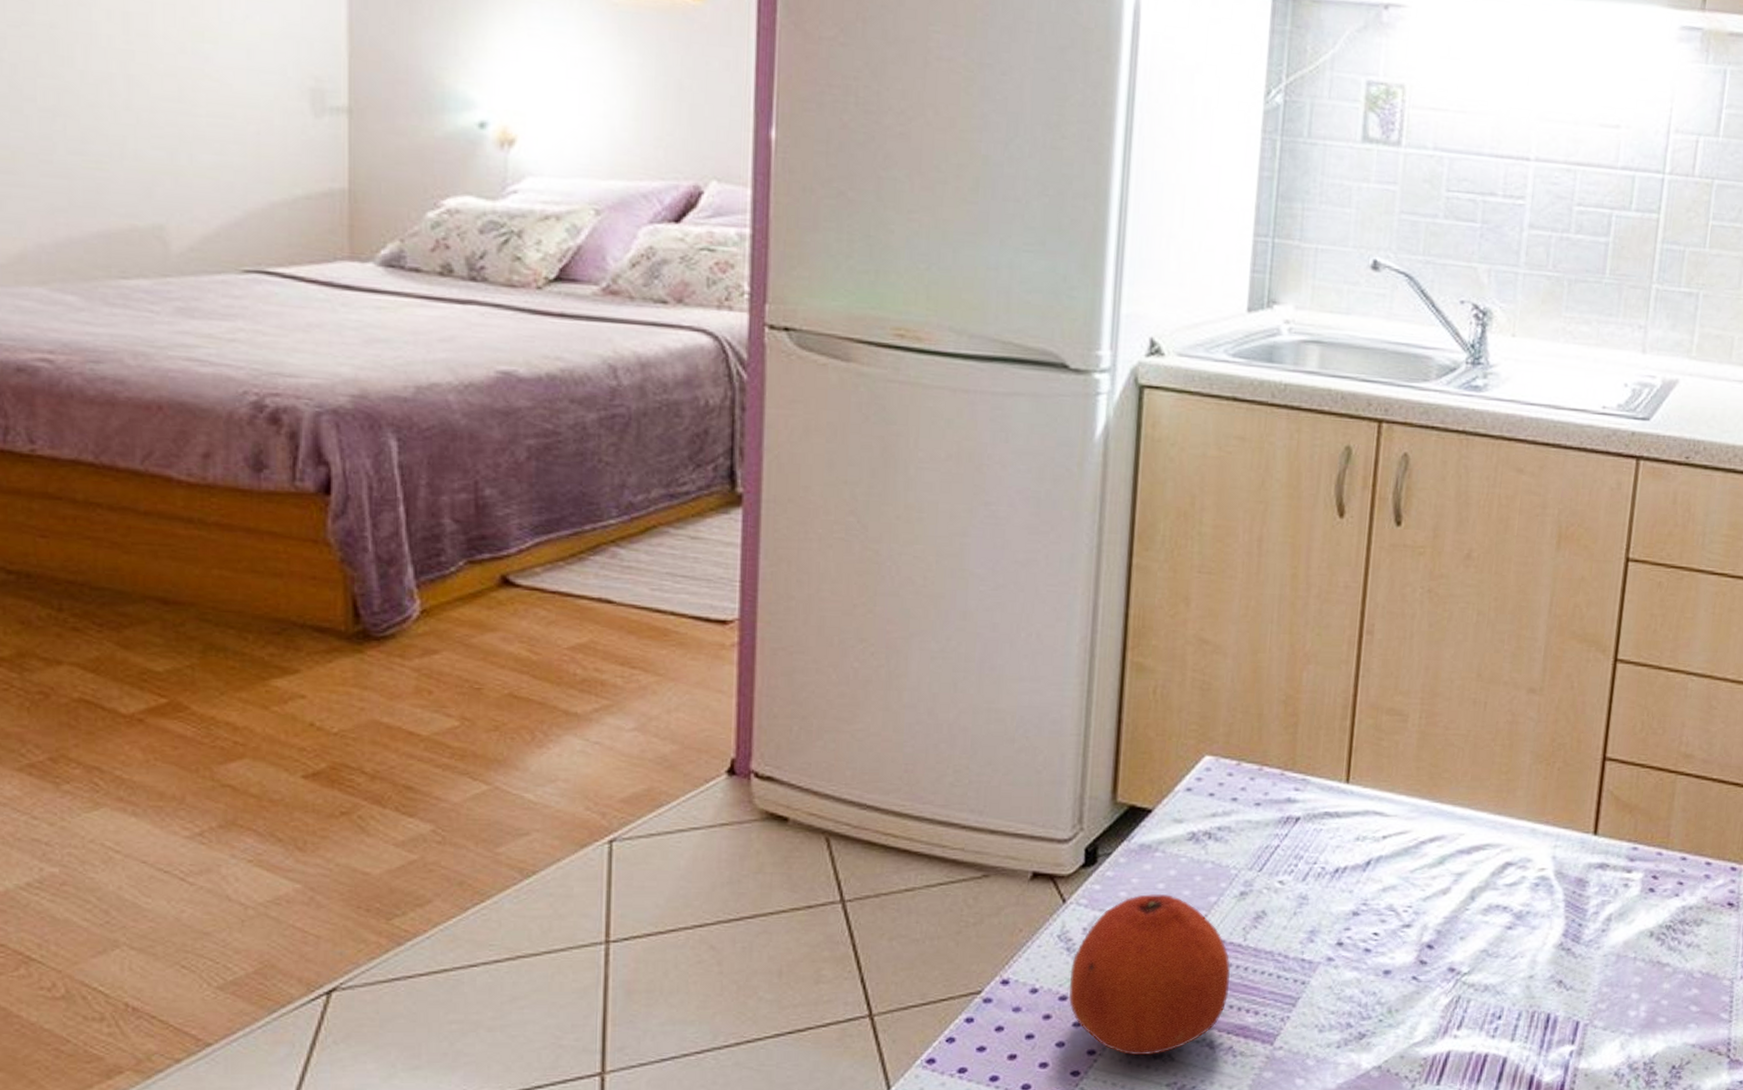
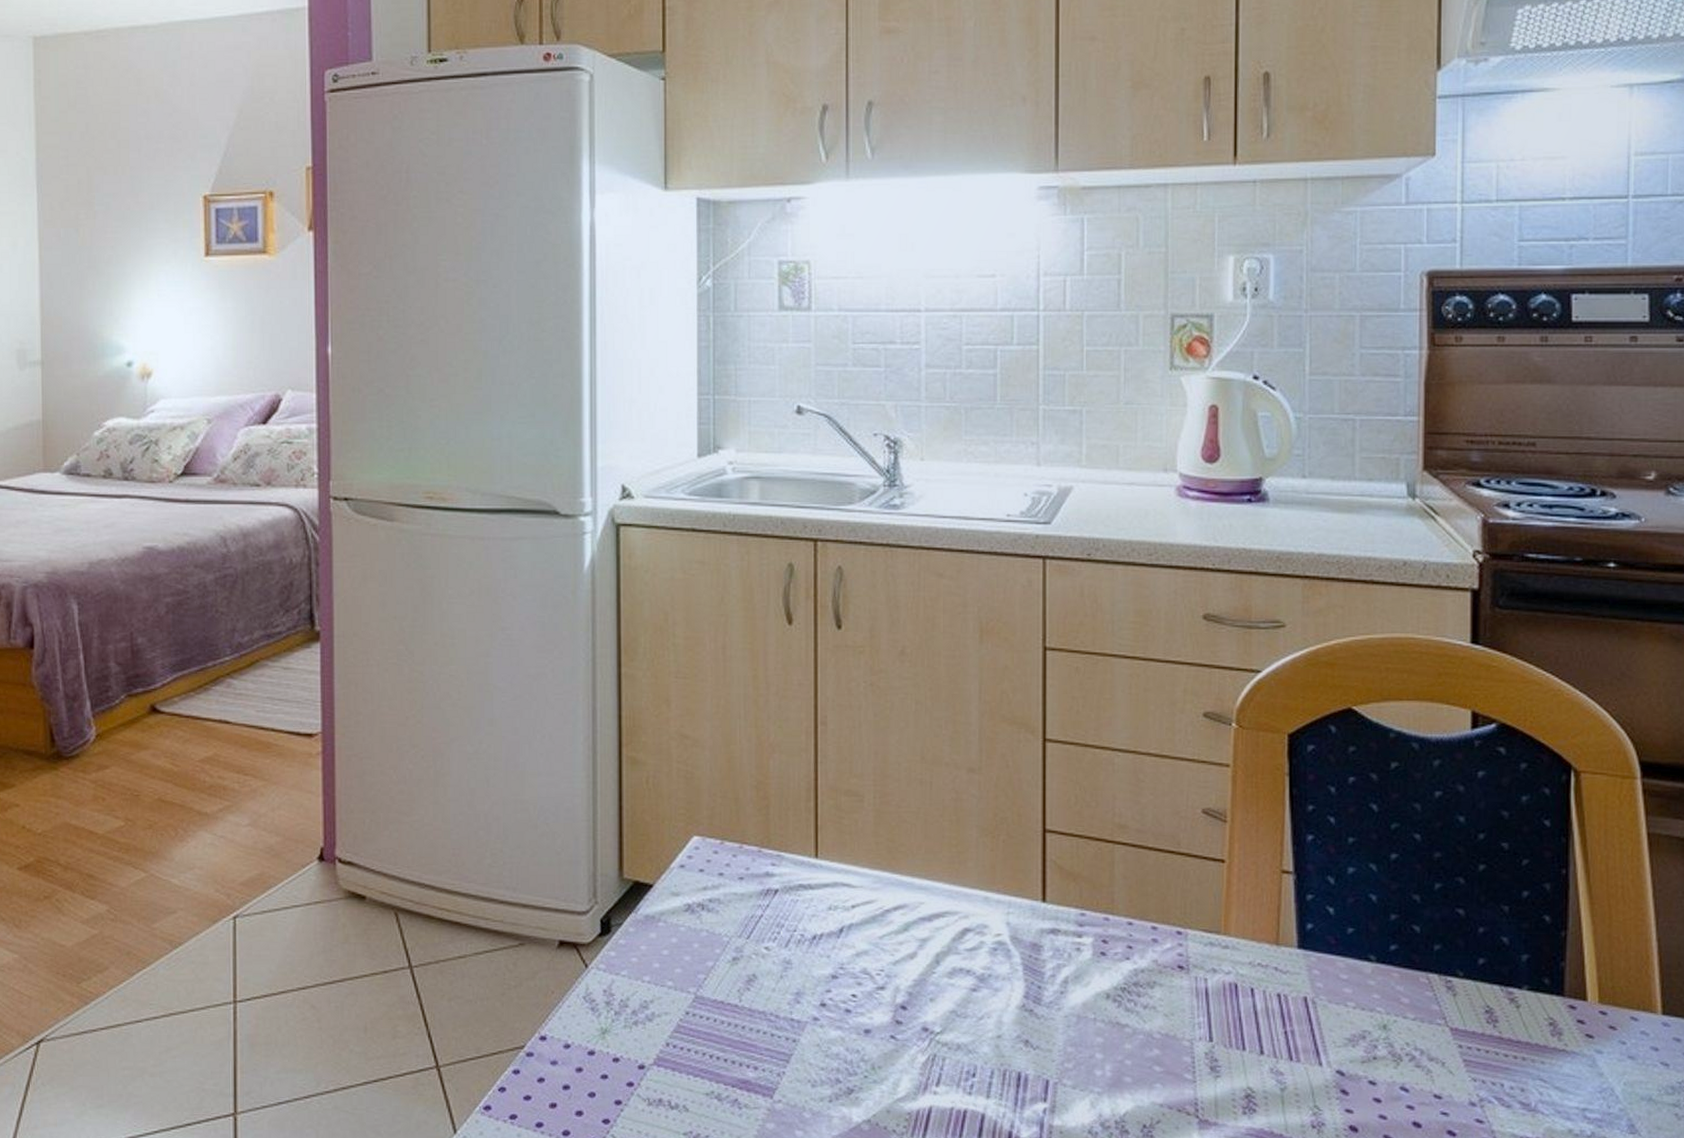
fruit: present [1069,894,1231,1056] -> none [595,960,730,1106]

